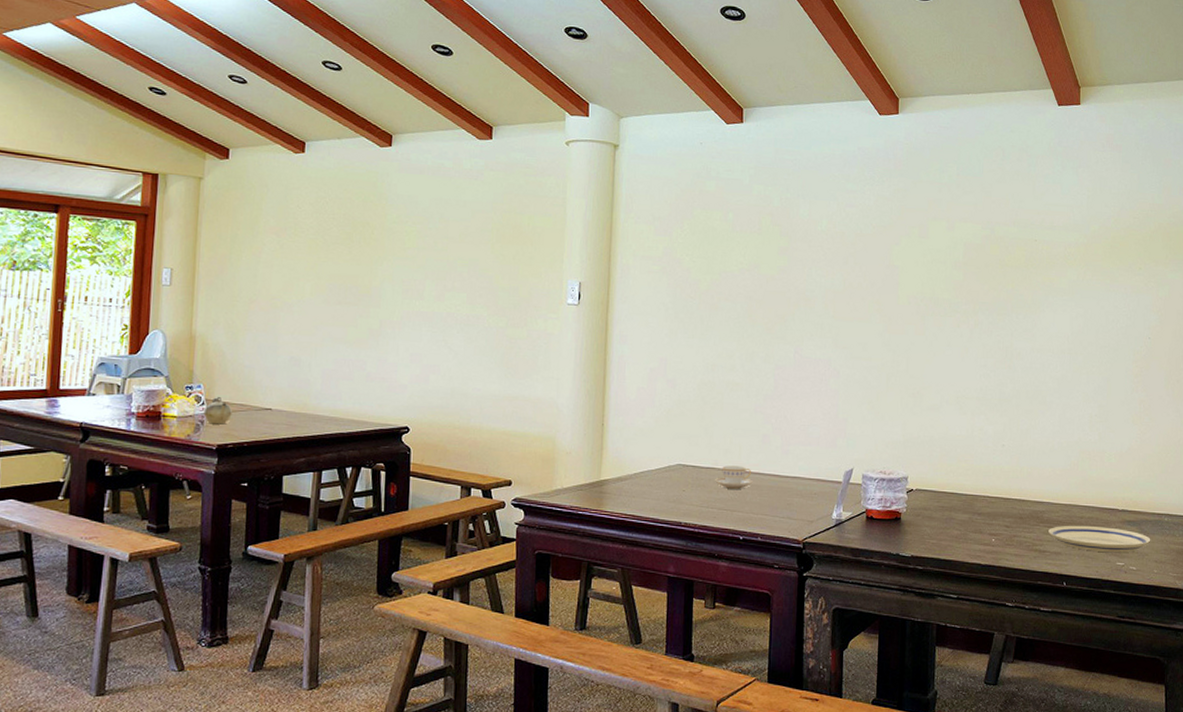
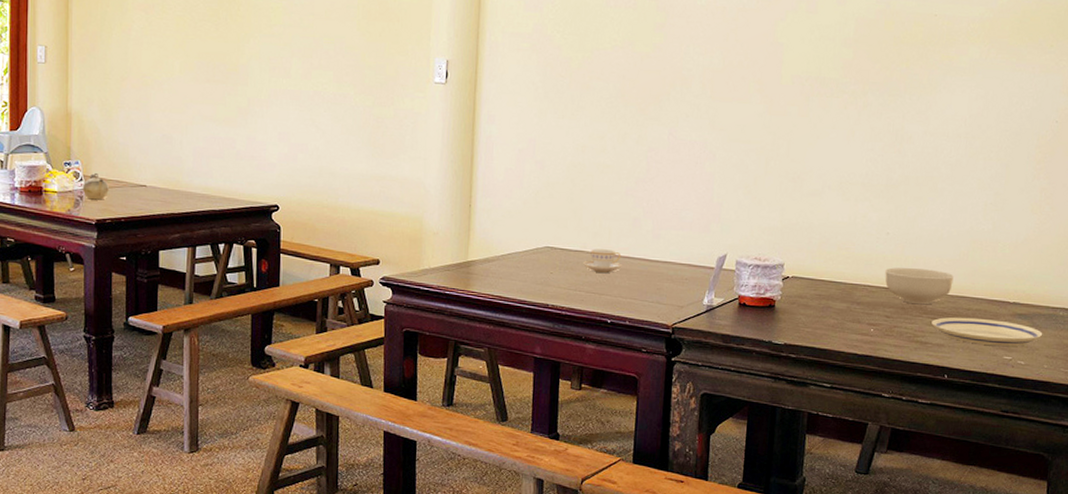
bowl: none [1002,478,1067,514] -> present [884,267,955,305]

